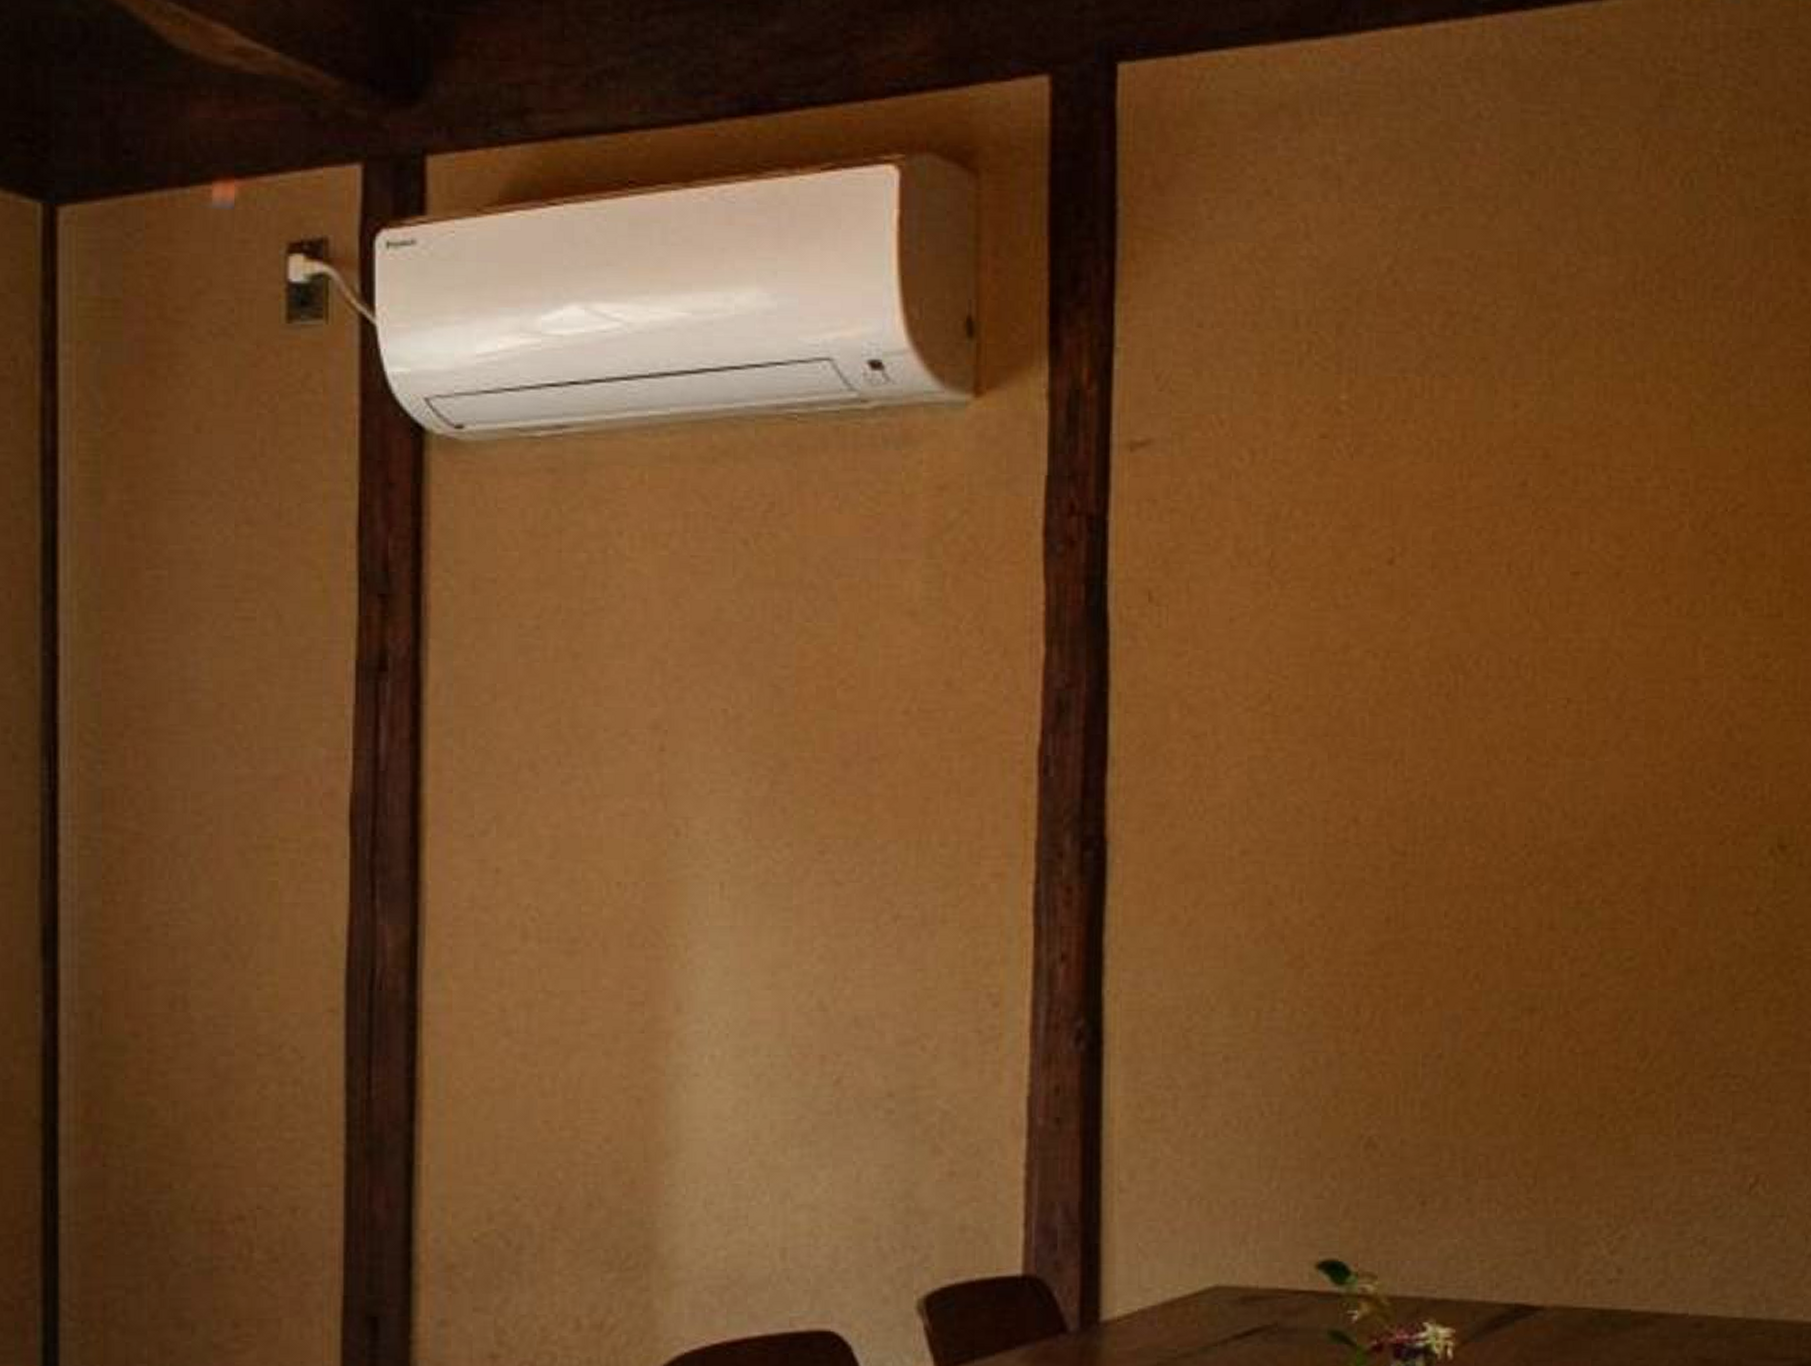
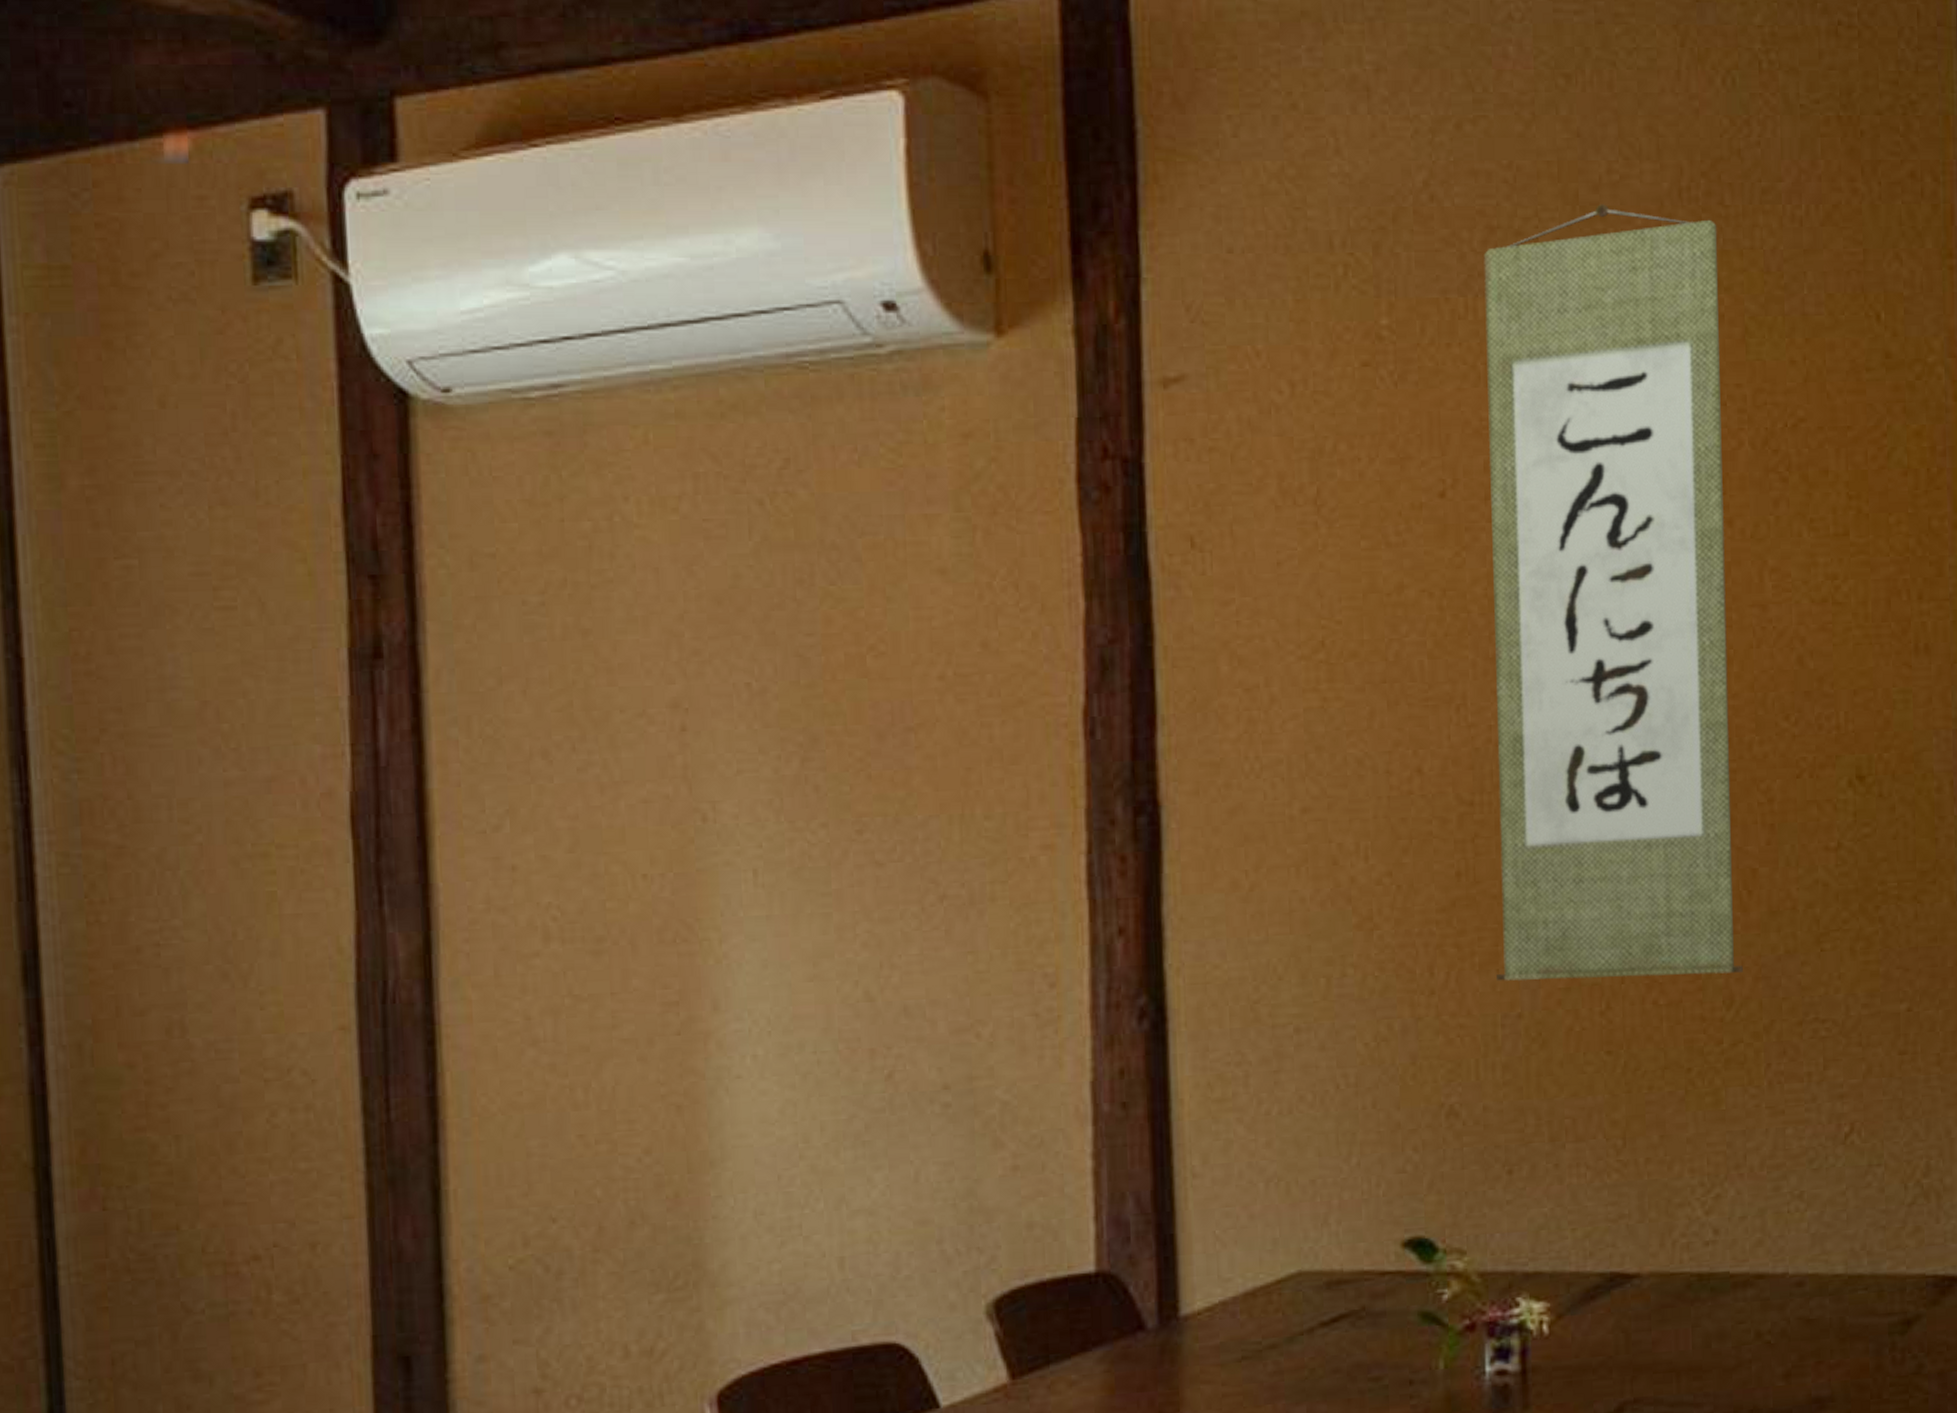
wall scroll: none [1420,294,1669,1026] -> present [1483,204,1743,981]

